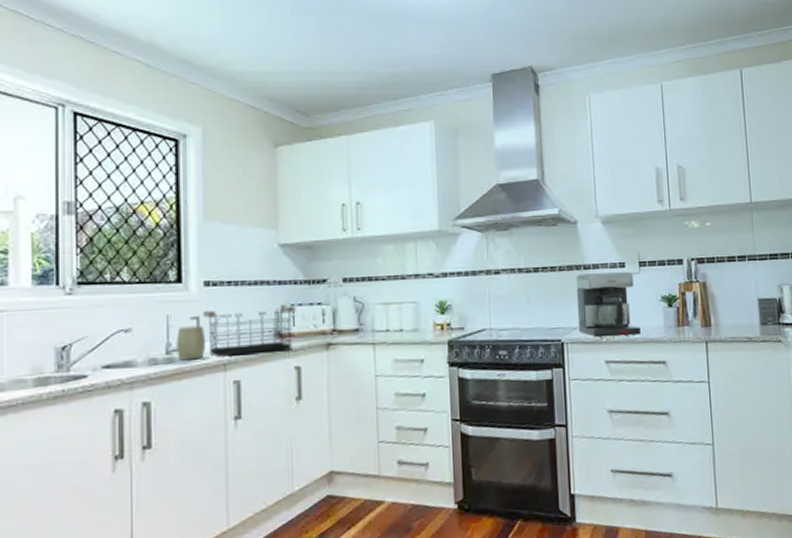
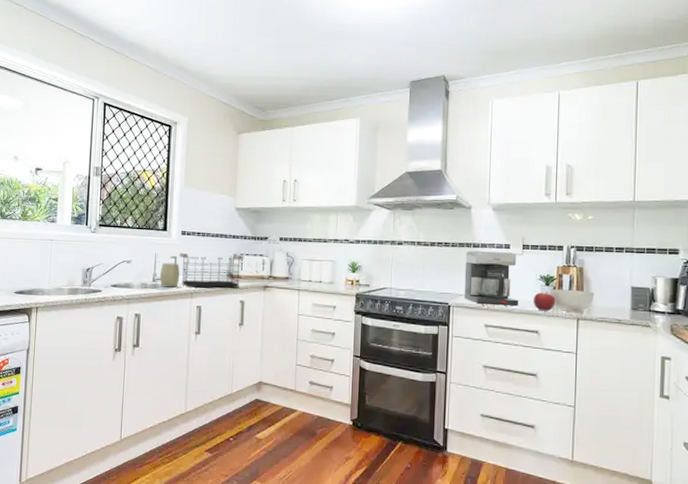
fruit: none [656,314,681,338] -> present [533,291,556,312]
bowl: none [673,308,721,336] -> present [550,288,595,313]

